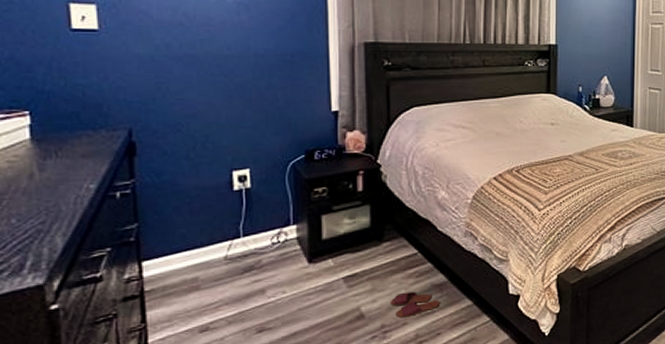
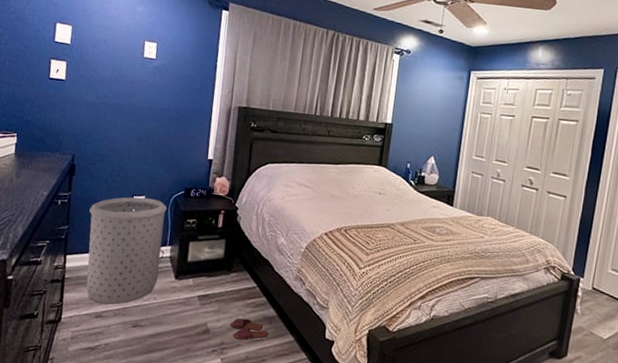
laundry basket: none [168,170,284,313] -> present [86,197,167,305]

